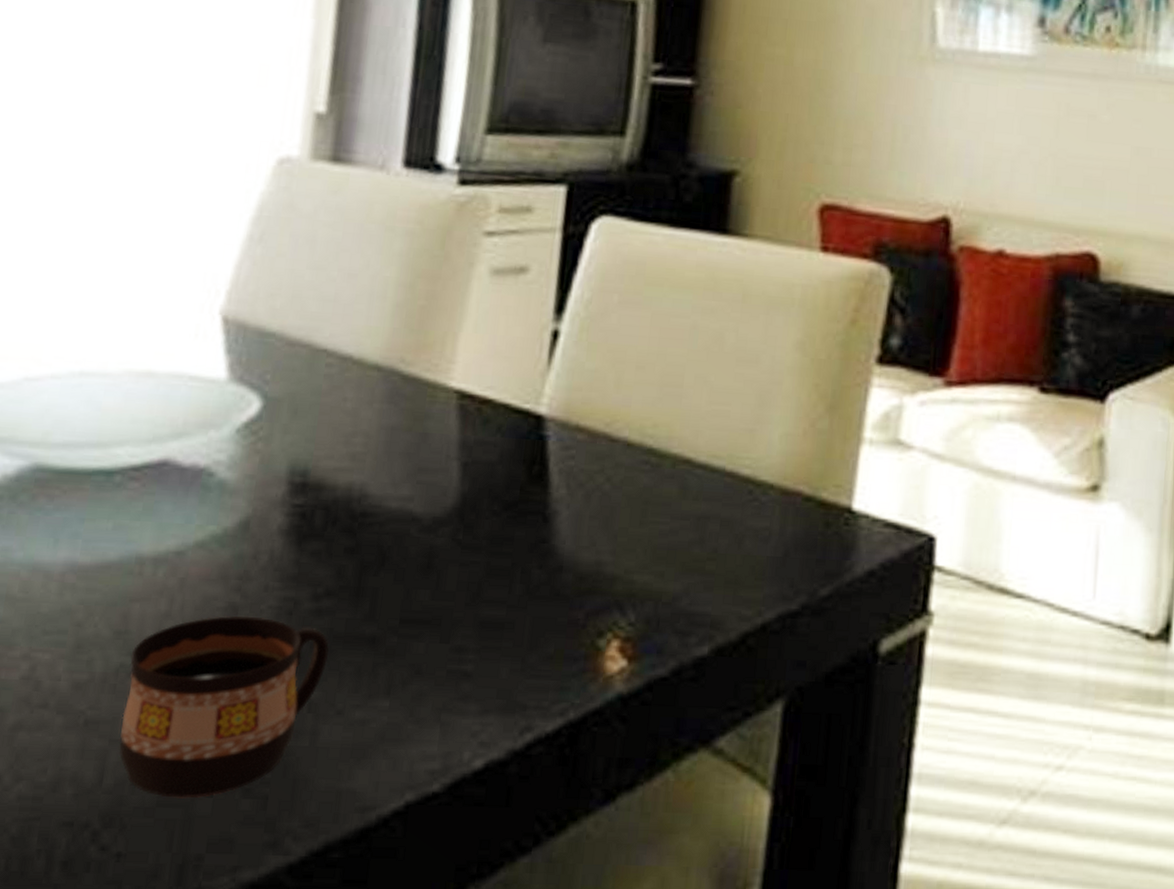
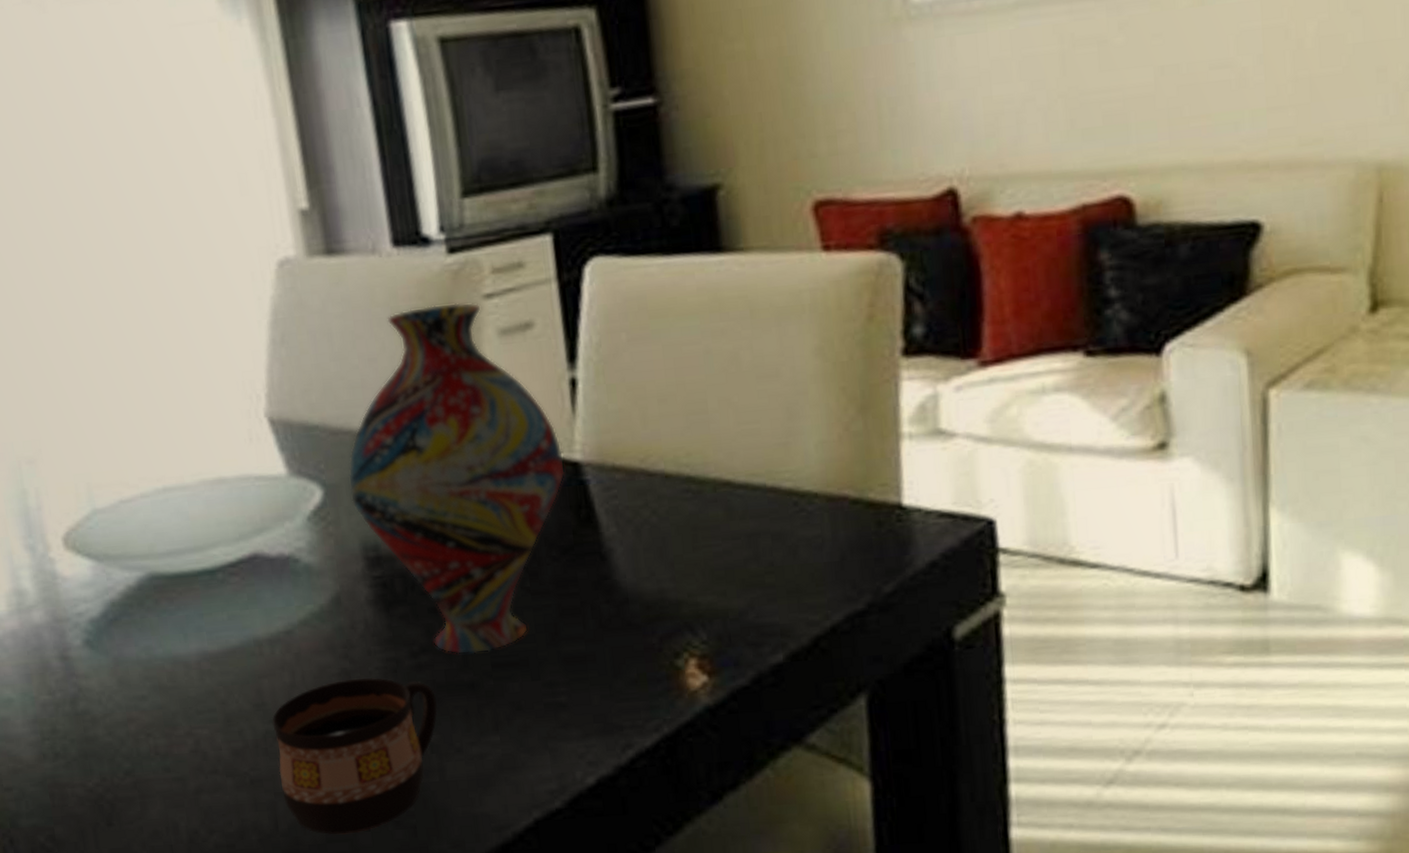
vase: none [290,231,529,606] -> present [348,302,565,655]

